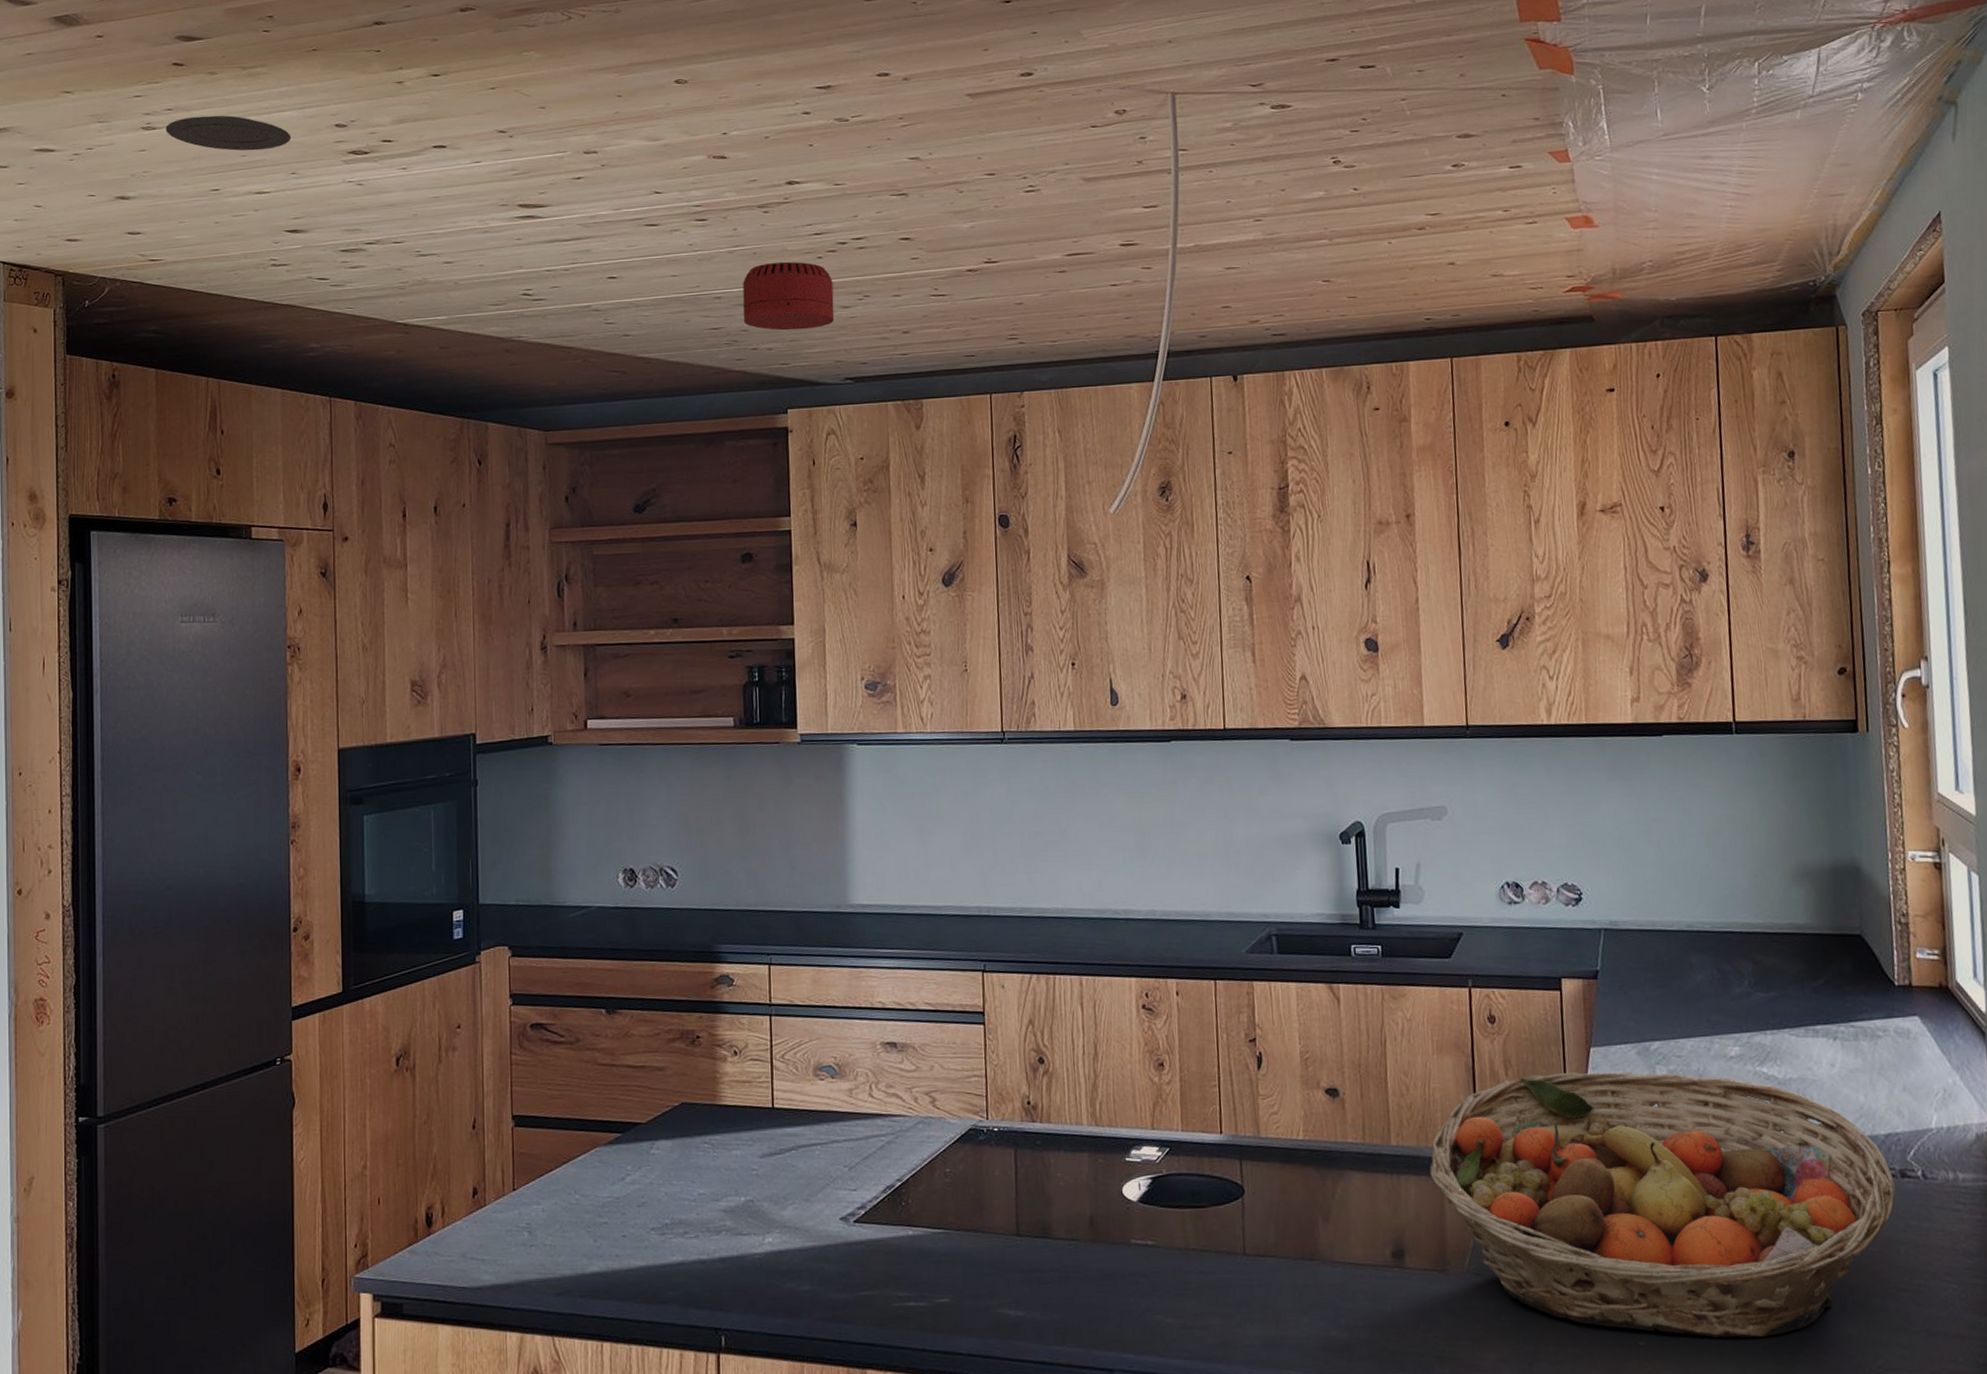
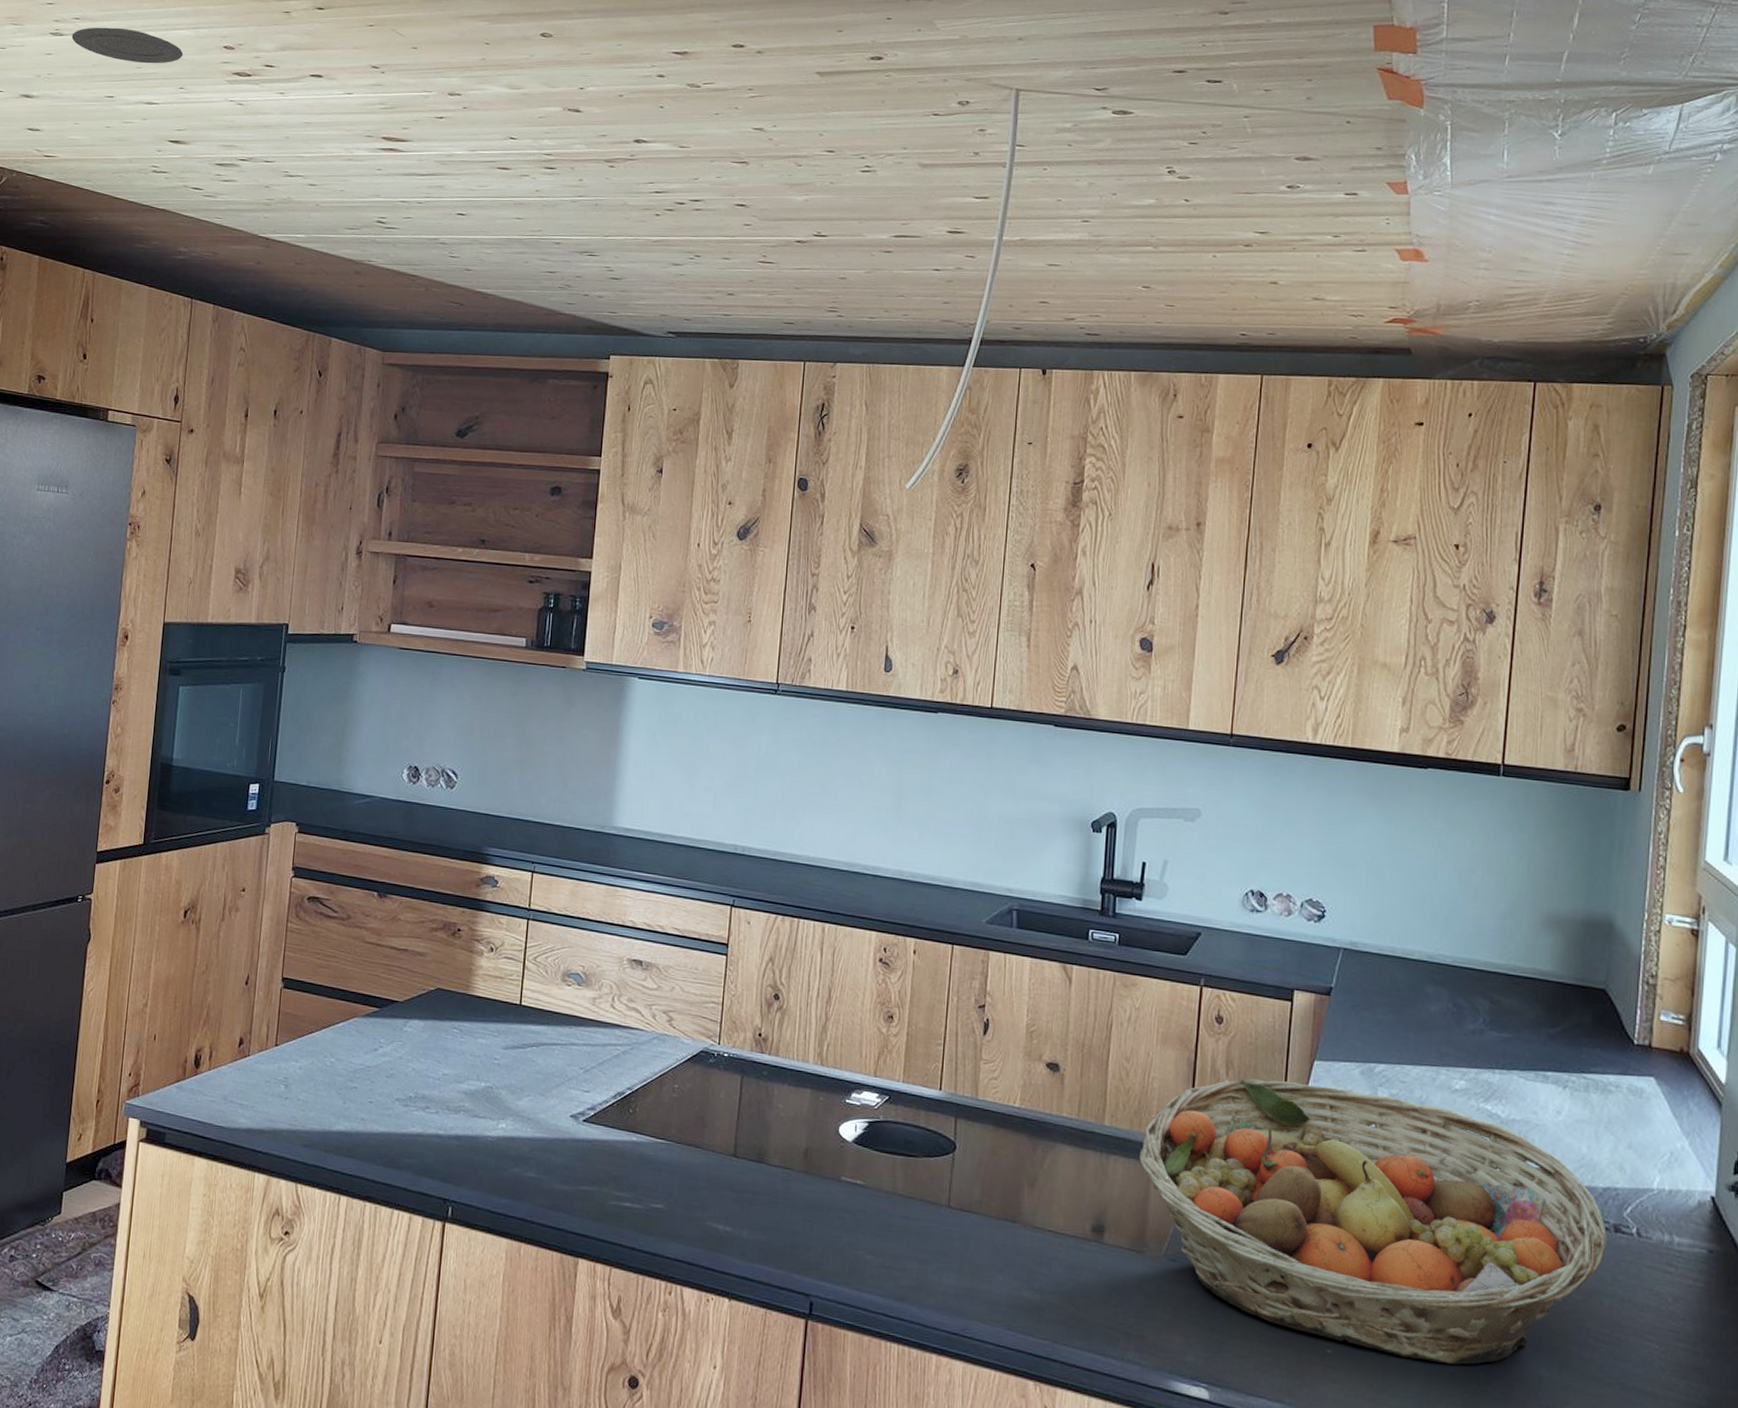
smoke detector: present [743,261,835,331] -> none [578,215,667,282]

